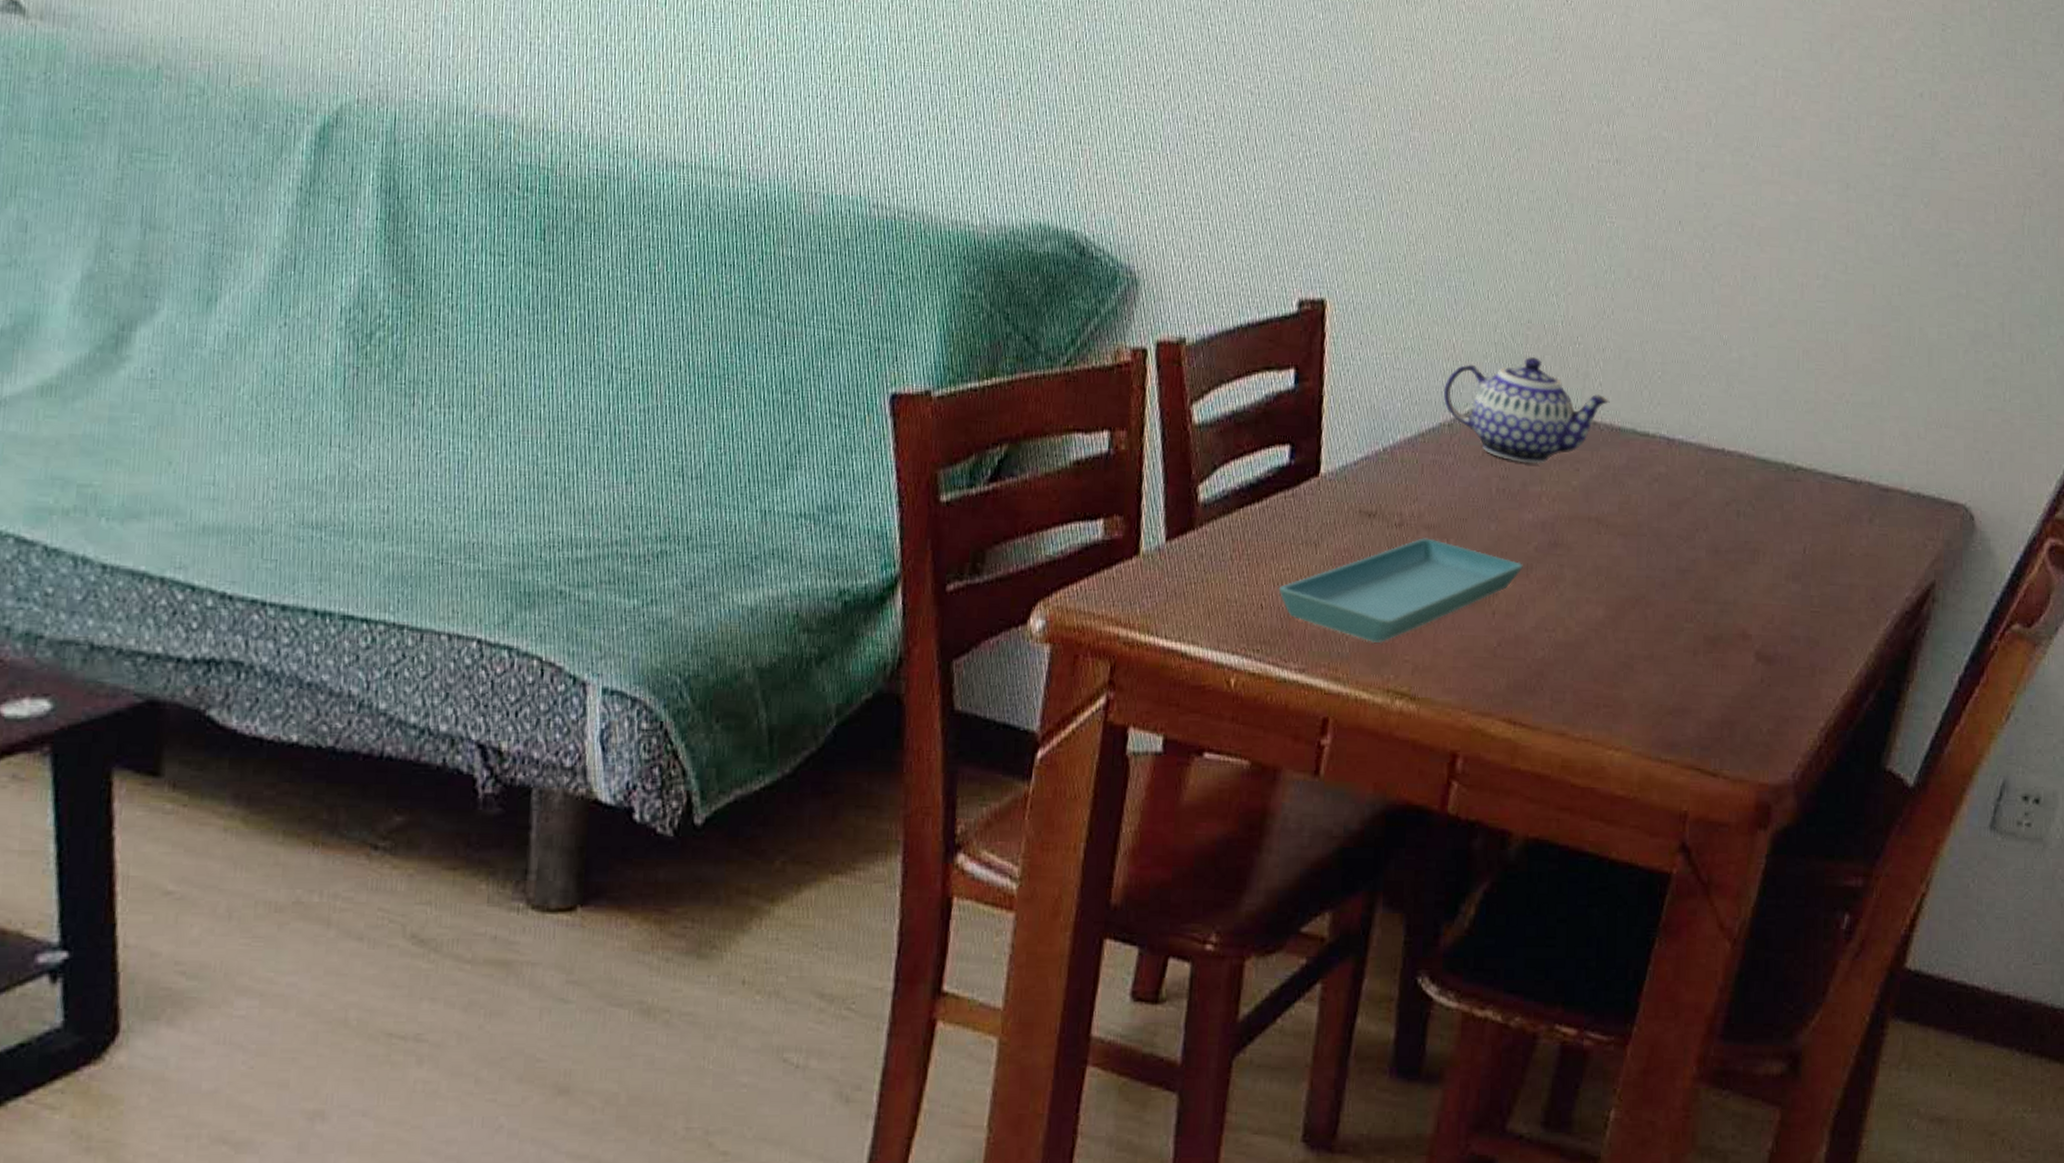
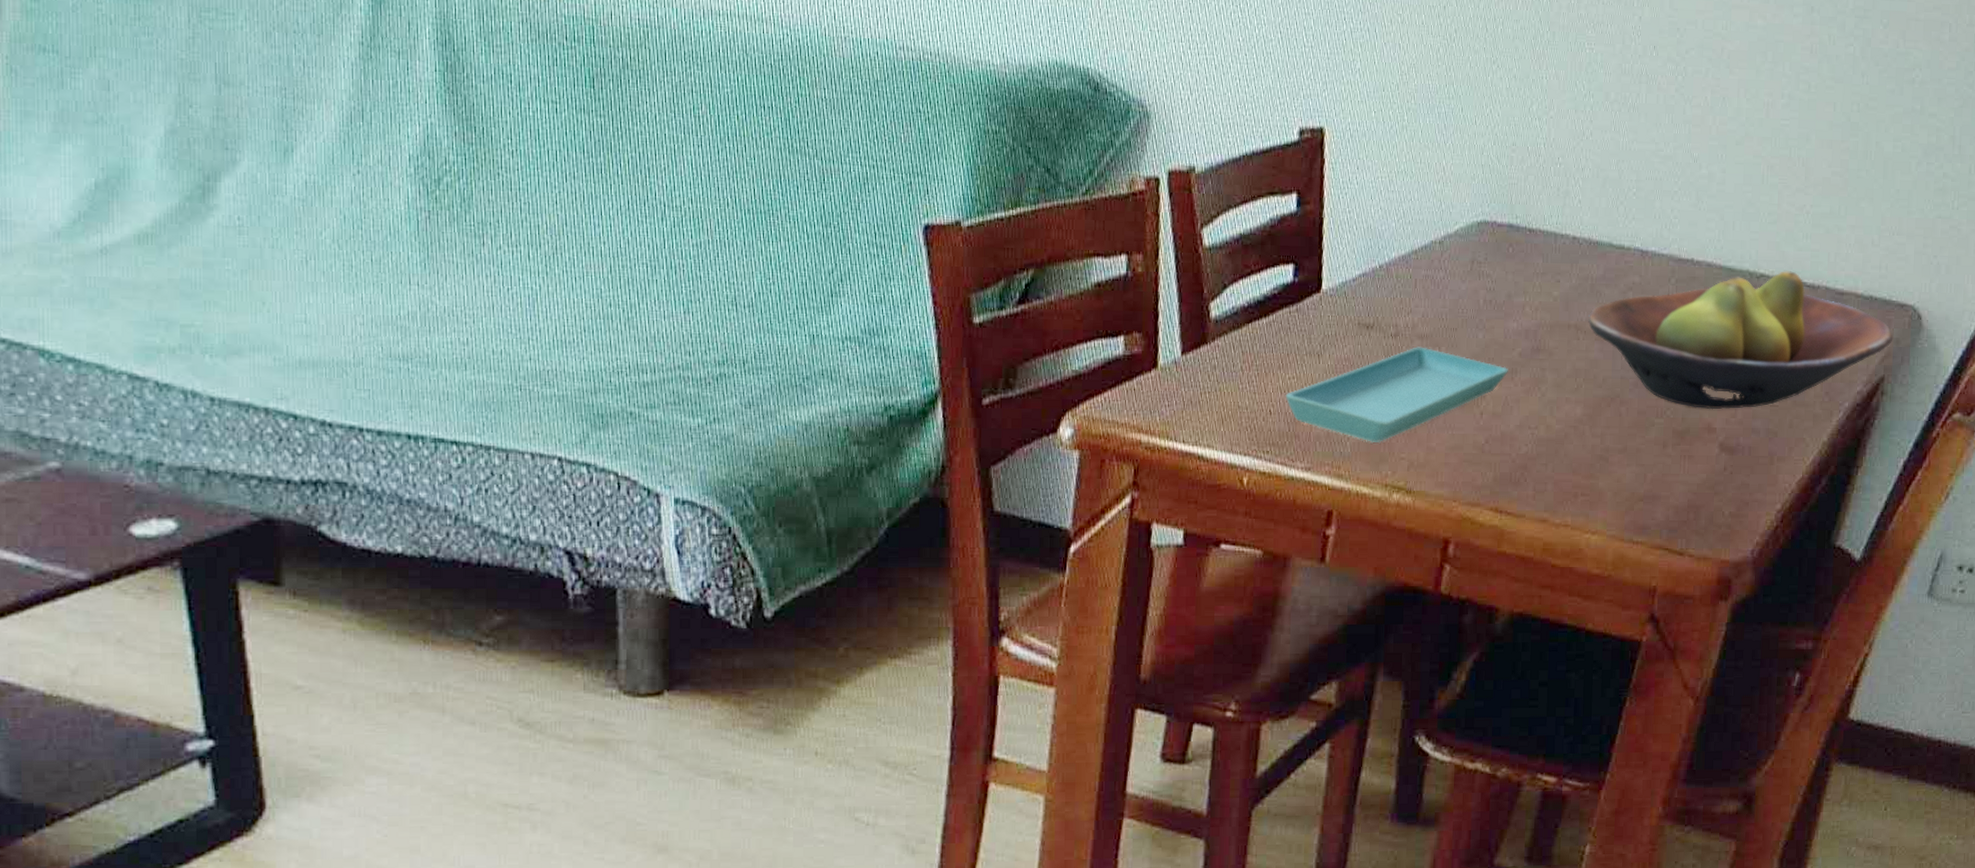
teapot: present [1443,356,1610,464] -> none [1434,177,1588,277]
fruit bowl: none [1610,464,1944,615] -> present [1588,271,1894,410]

